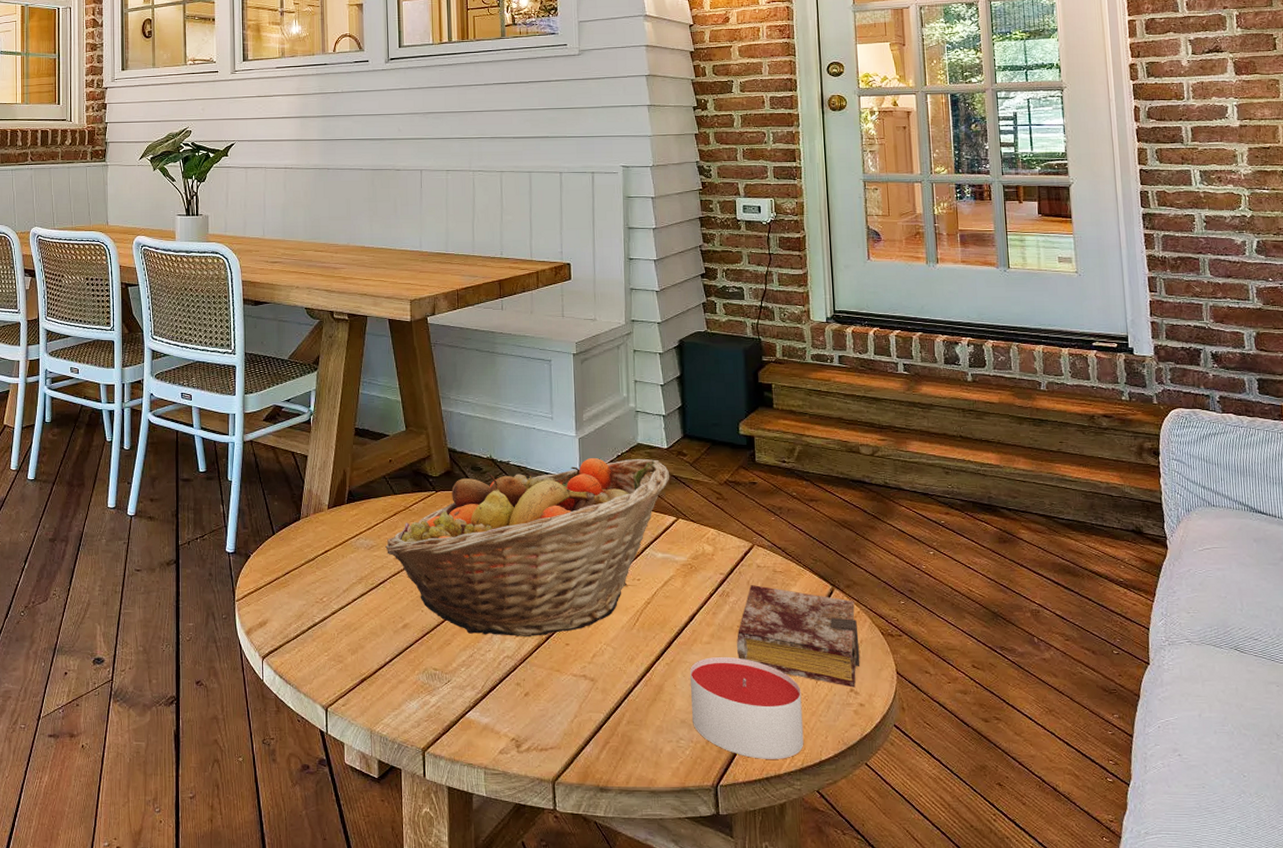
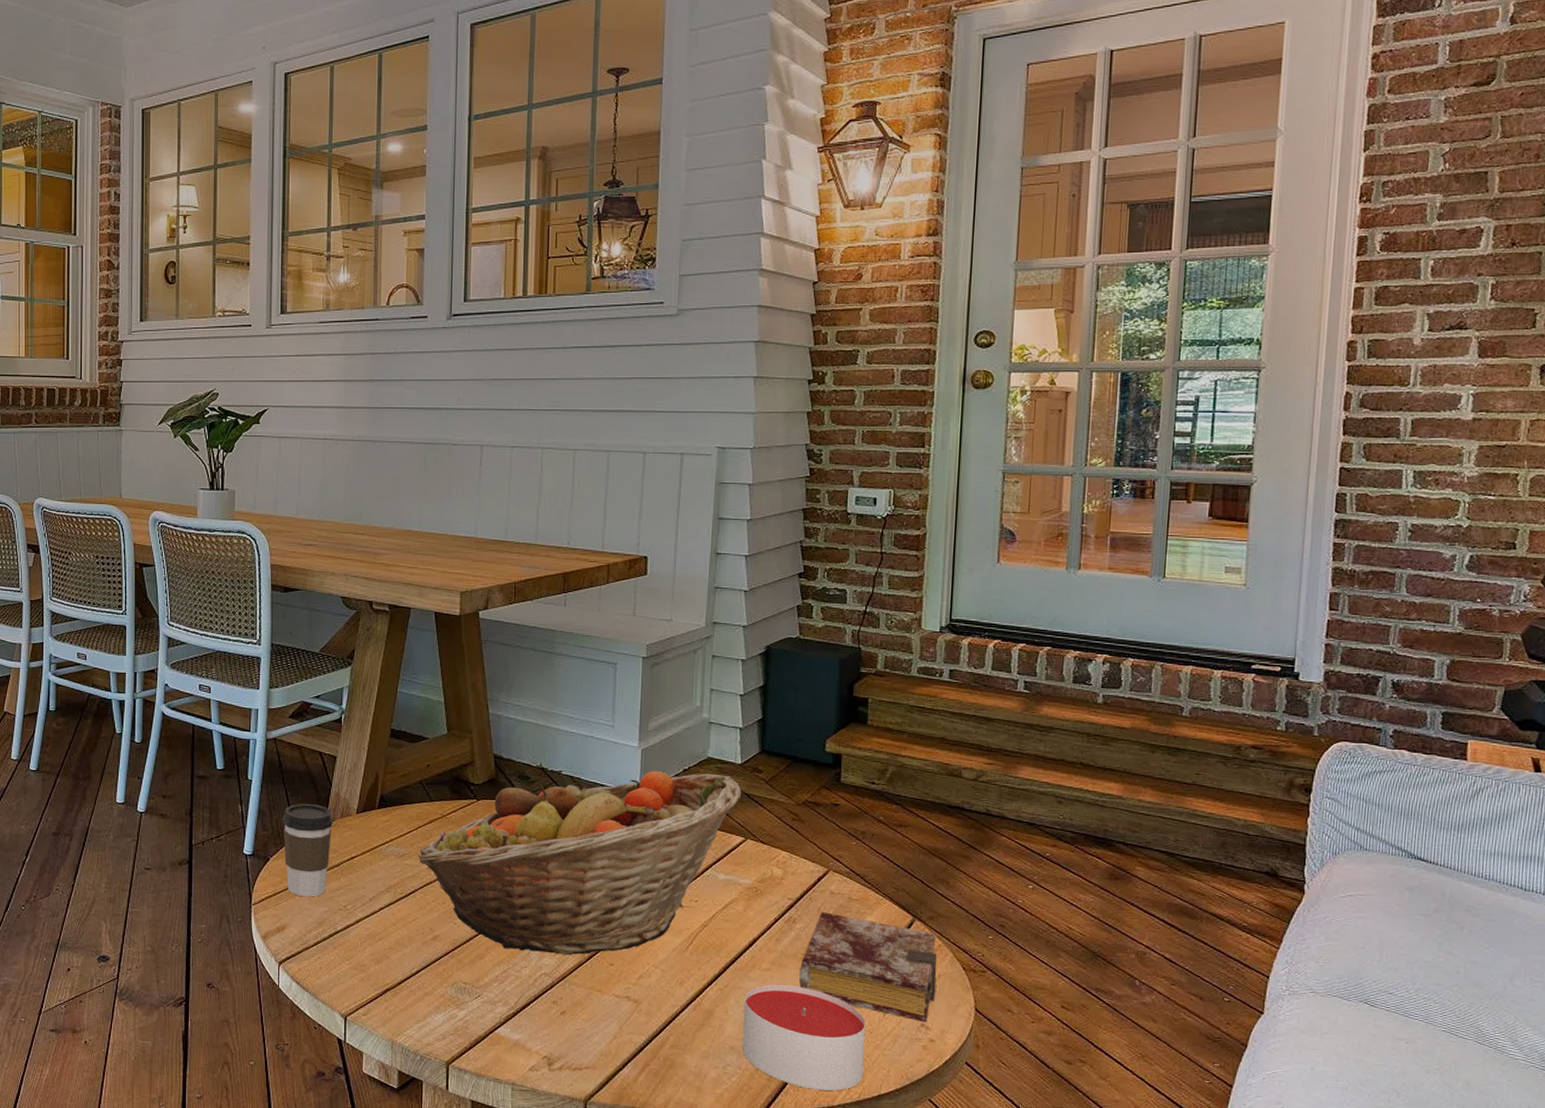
coffee cup: none [261,501,307,591] -> present [283,803,333,897]

